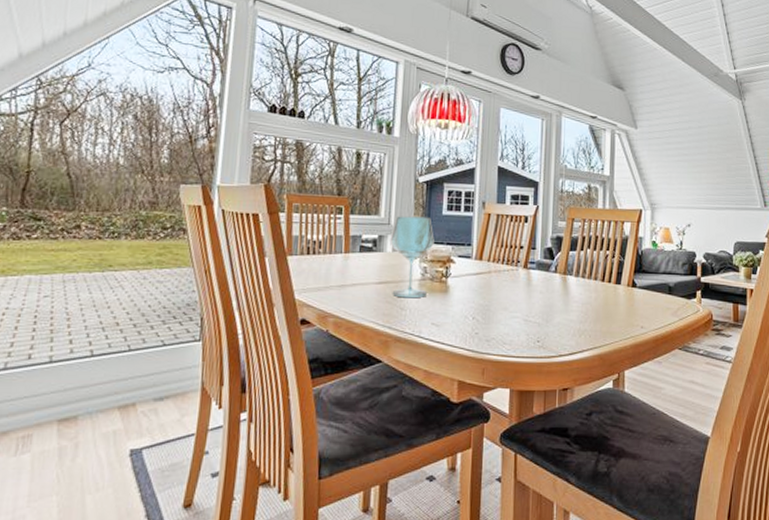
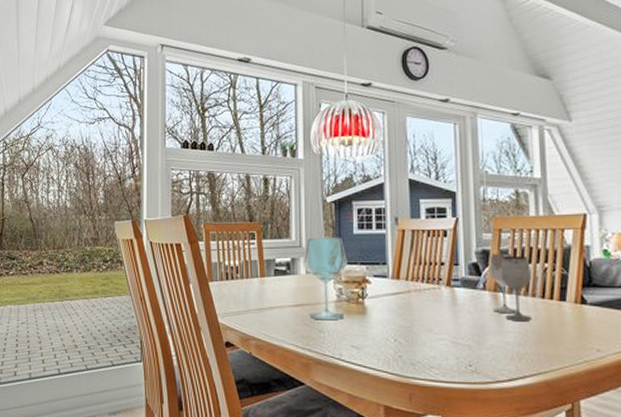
wineglass: none [561,240,595,302] -> present [489,254,531,322]

